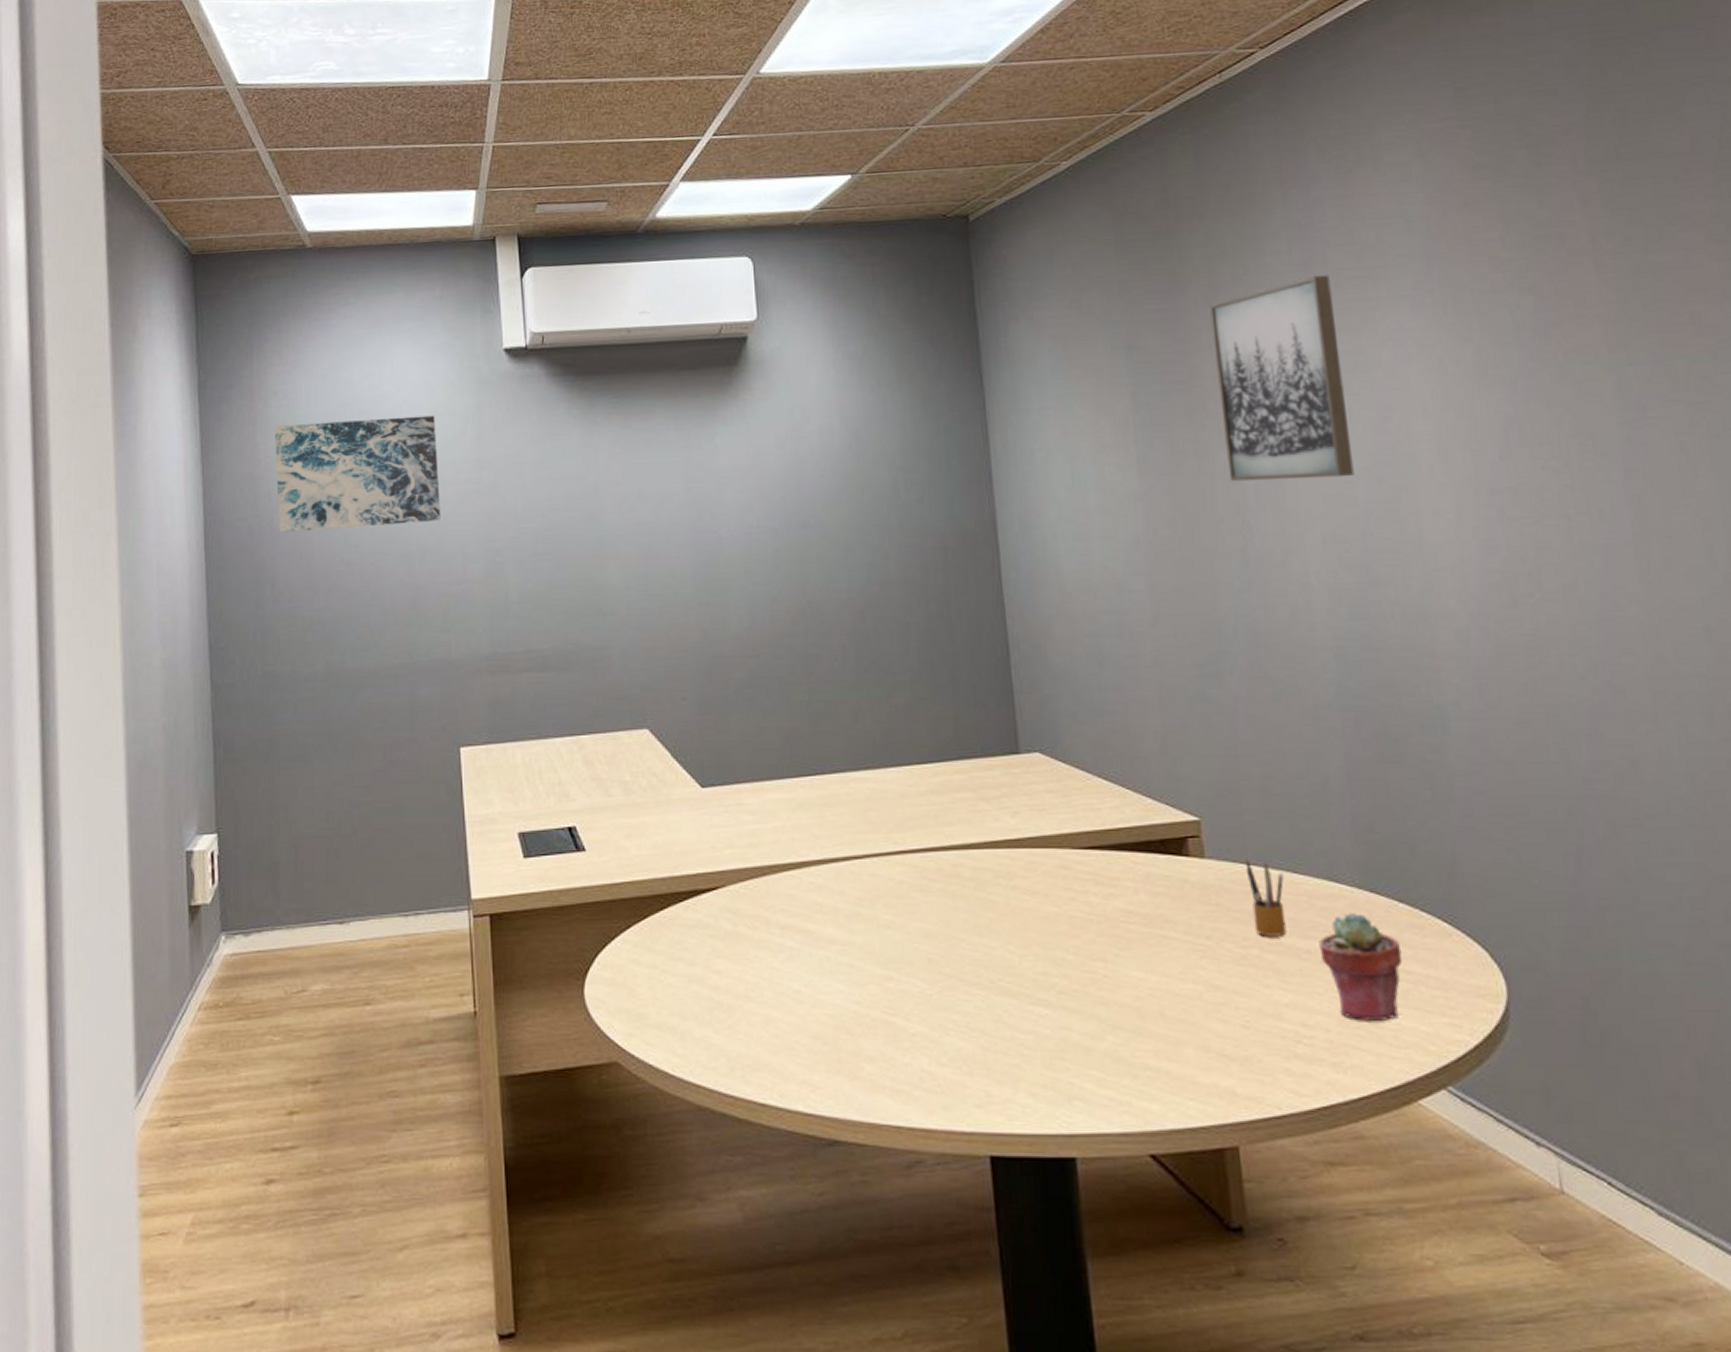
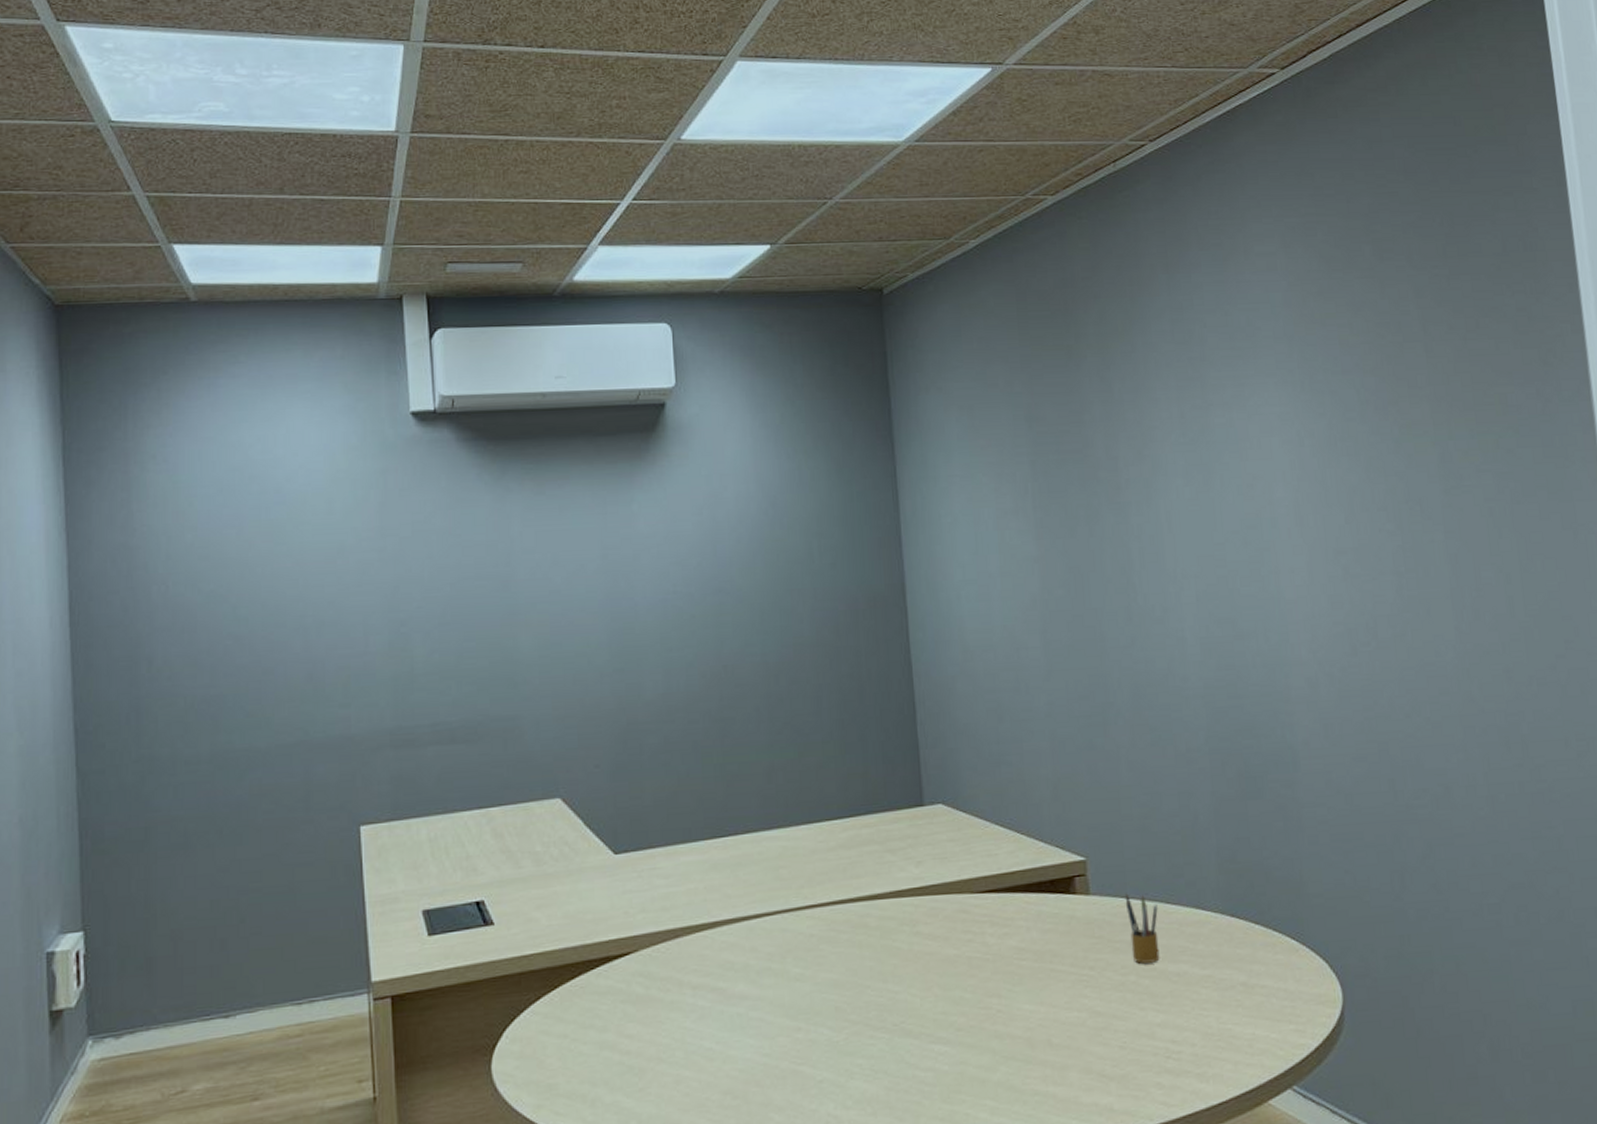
wall art: present [274,415,441,532] -> none [151,481,340,606]
wall art: present [1209,274,1355,482] -> none [1101,353,1225,545]
potted succulent: present [1318,912,1403,1021] -> none [1187,935,1258,1034]

